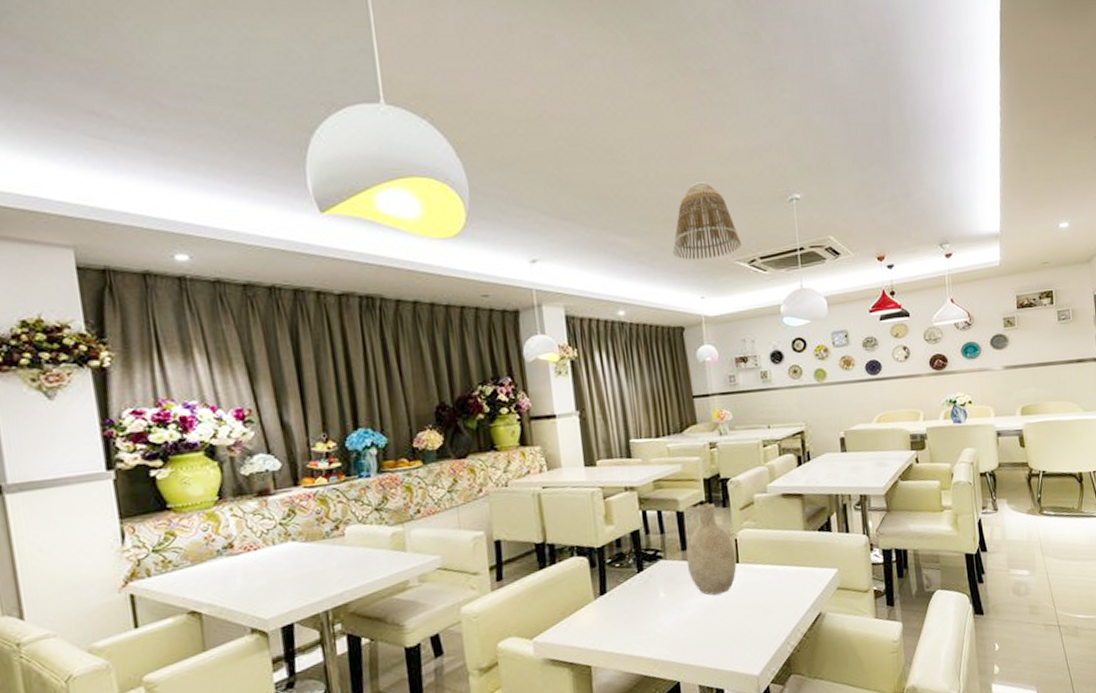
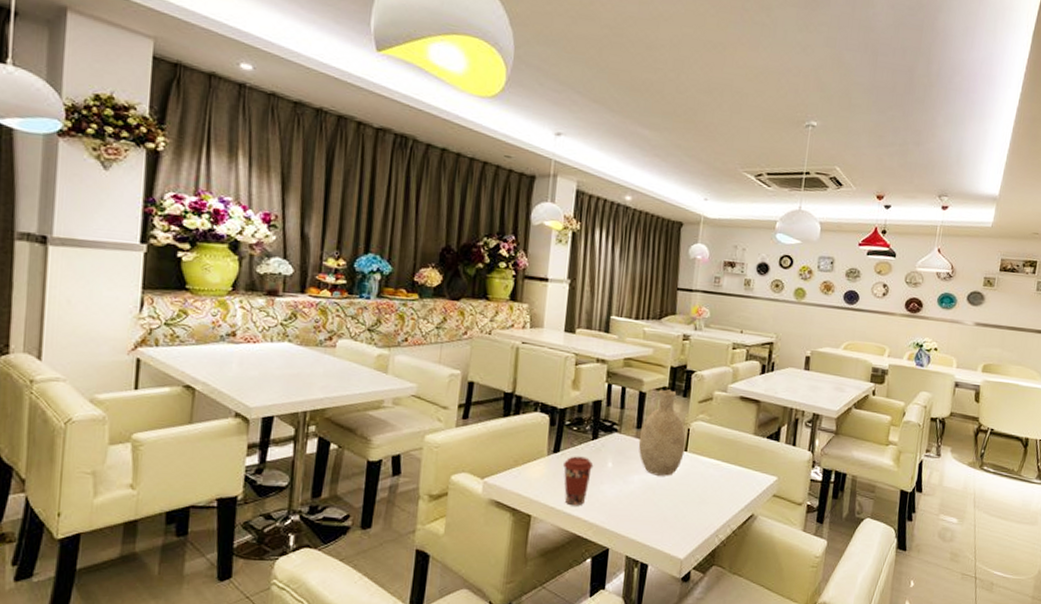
coffee cup: none [613,592,646,647] -> present [563,456,594,506]
lamp shade: present [673,182,742,260] -> none [687,92,753,165]

